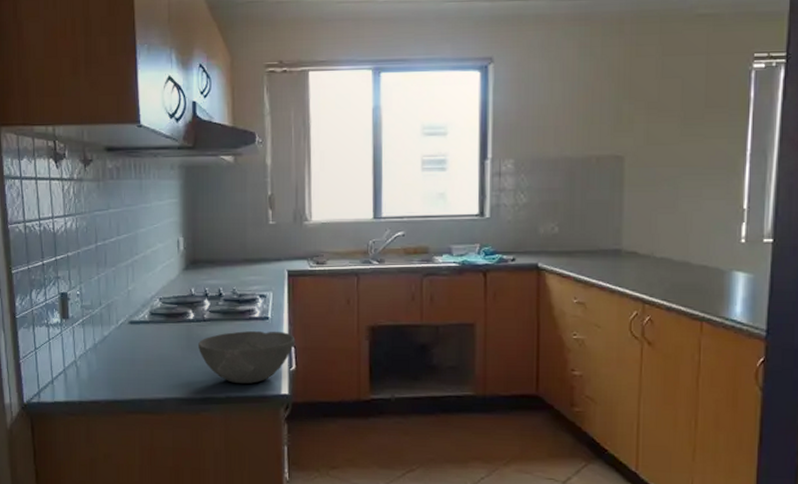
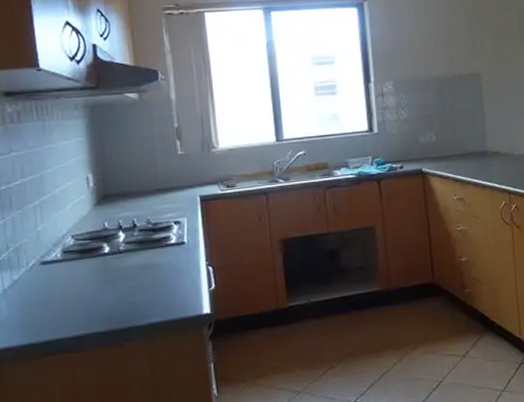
bowl: present [198,330,296,384] -> none [116,254,213,310]

